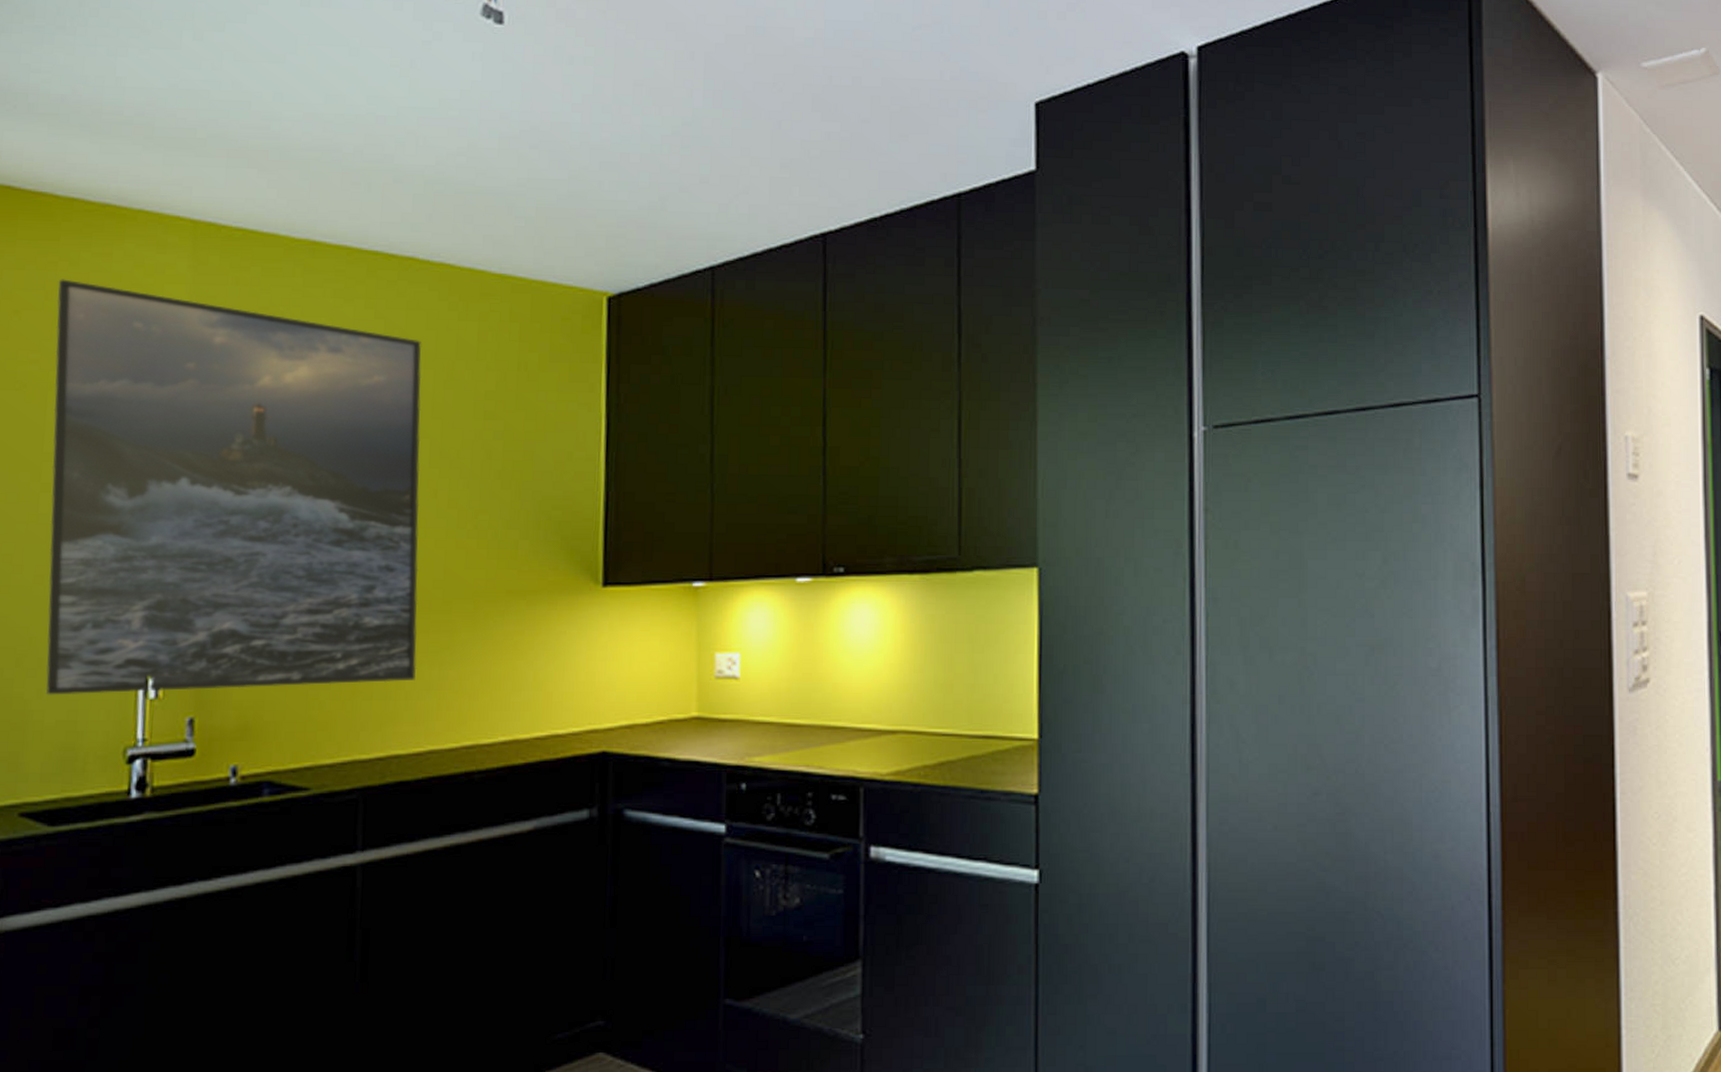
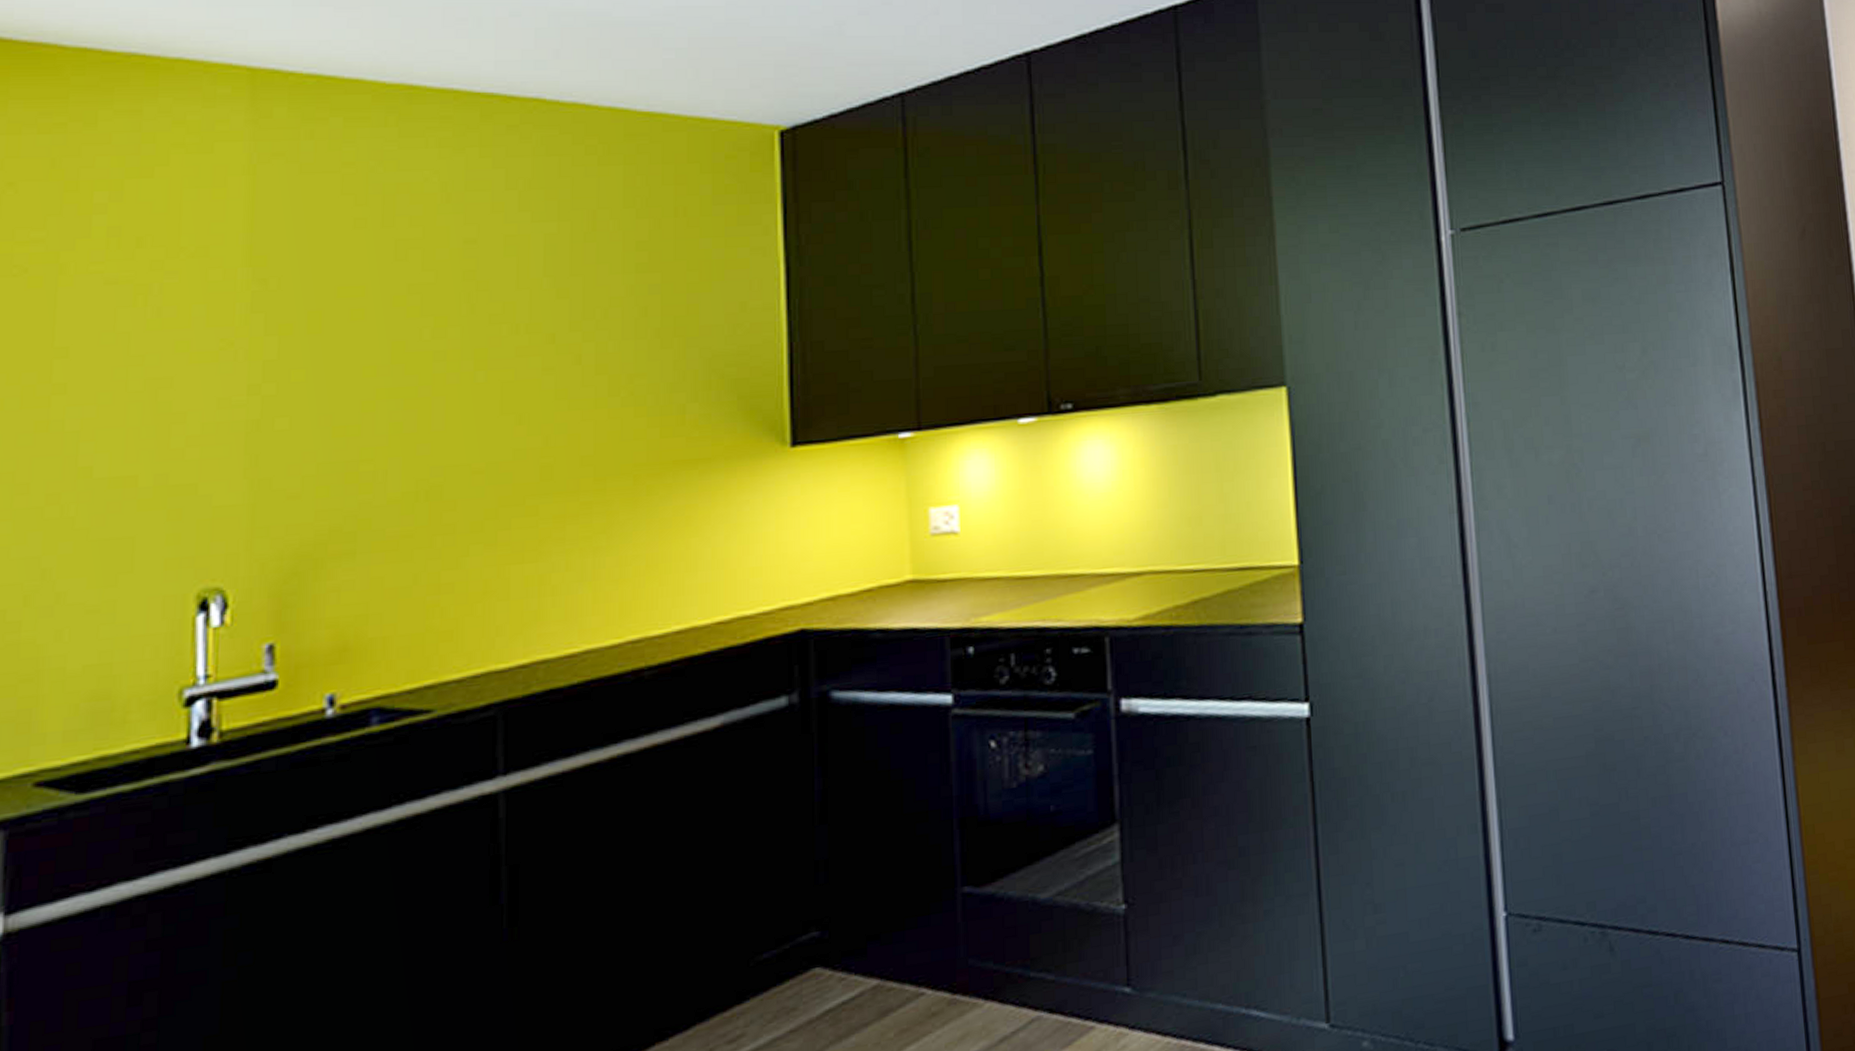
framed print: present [45,279,422,695] -> none [66,142,565,636]

